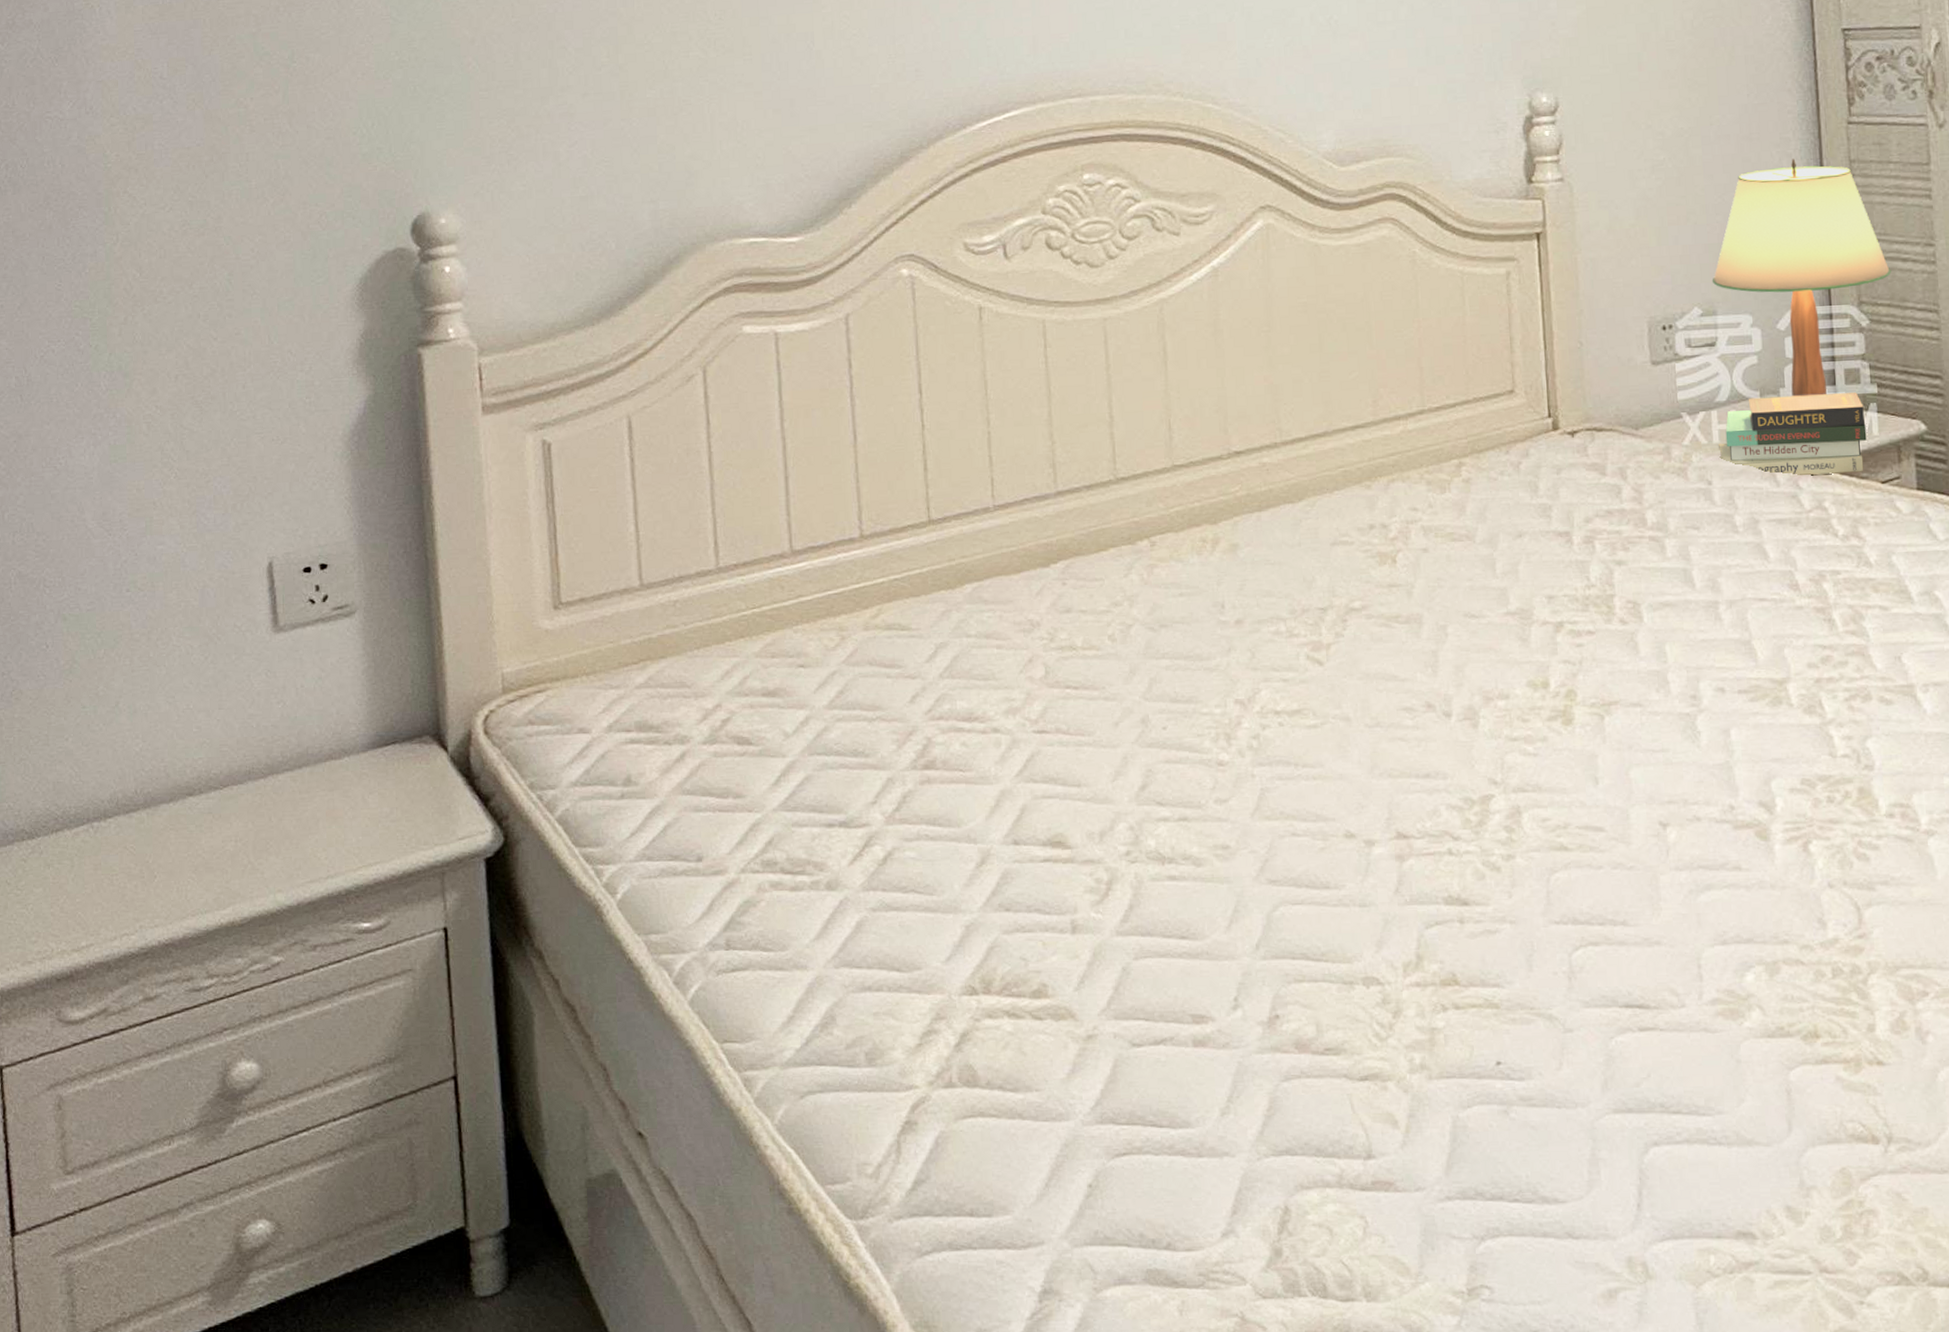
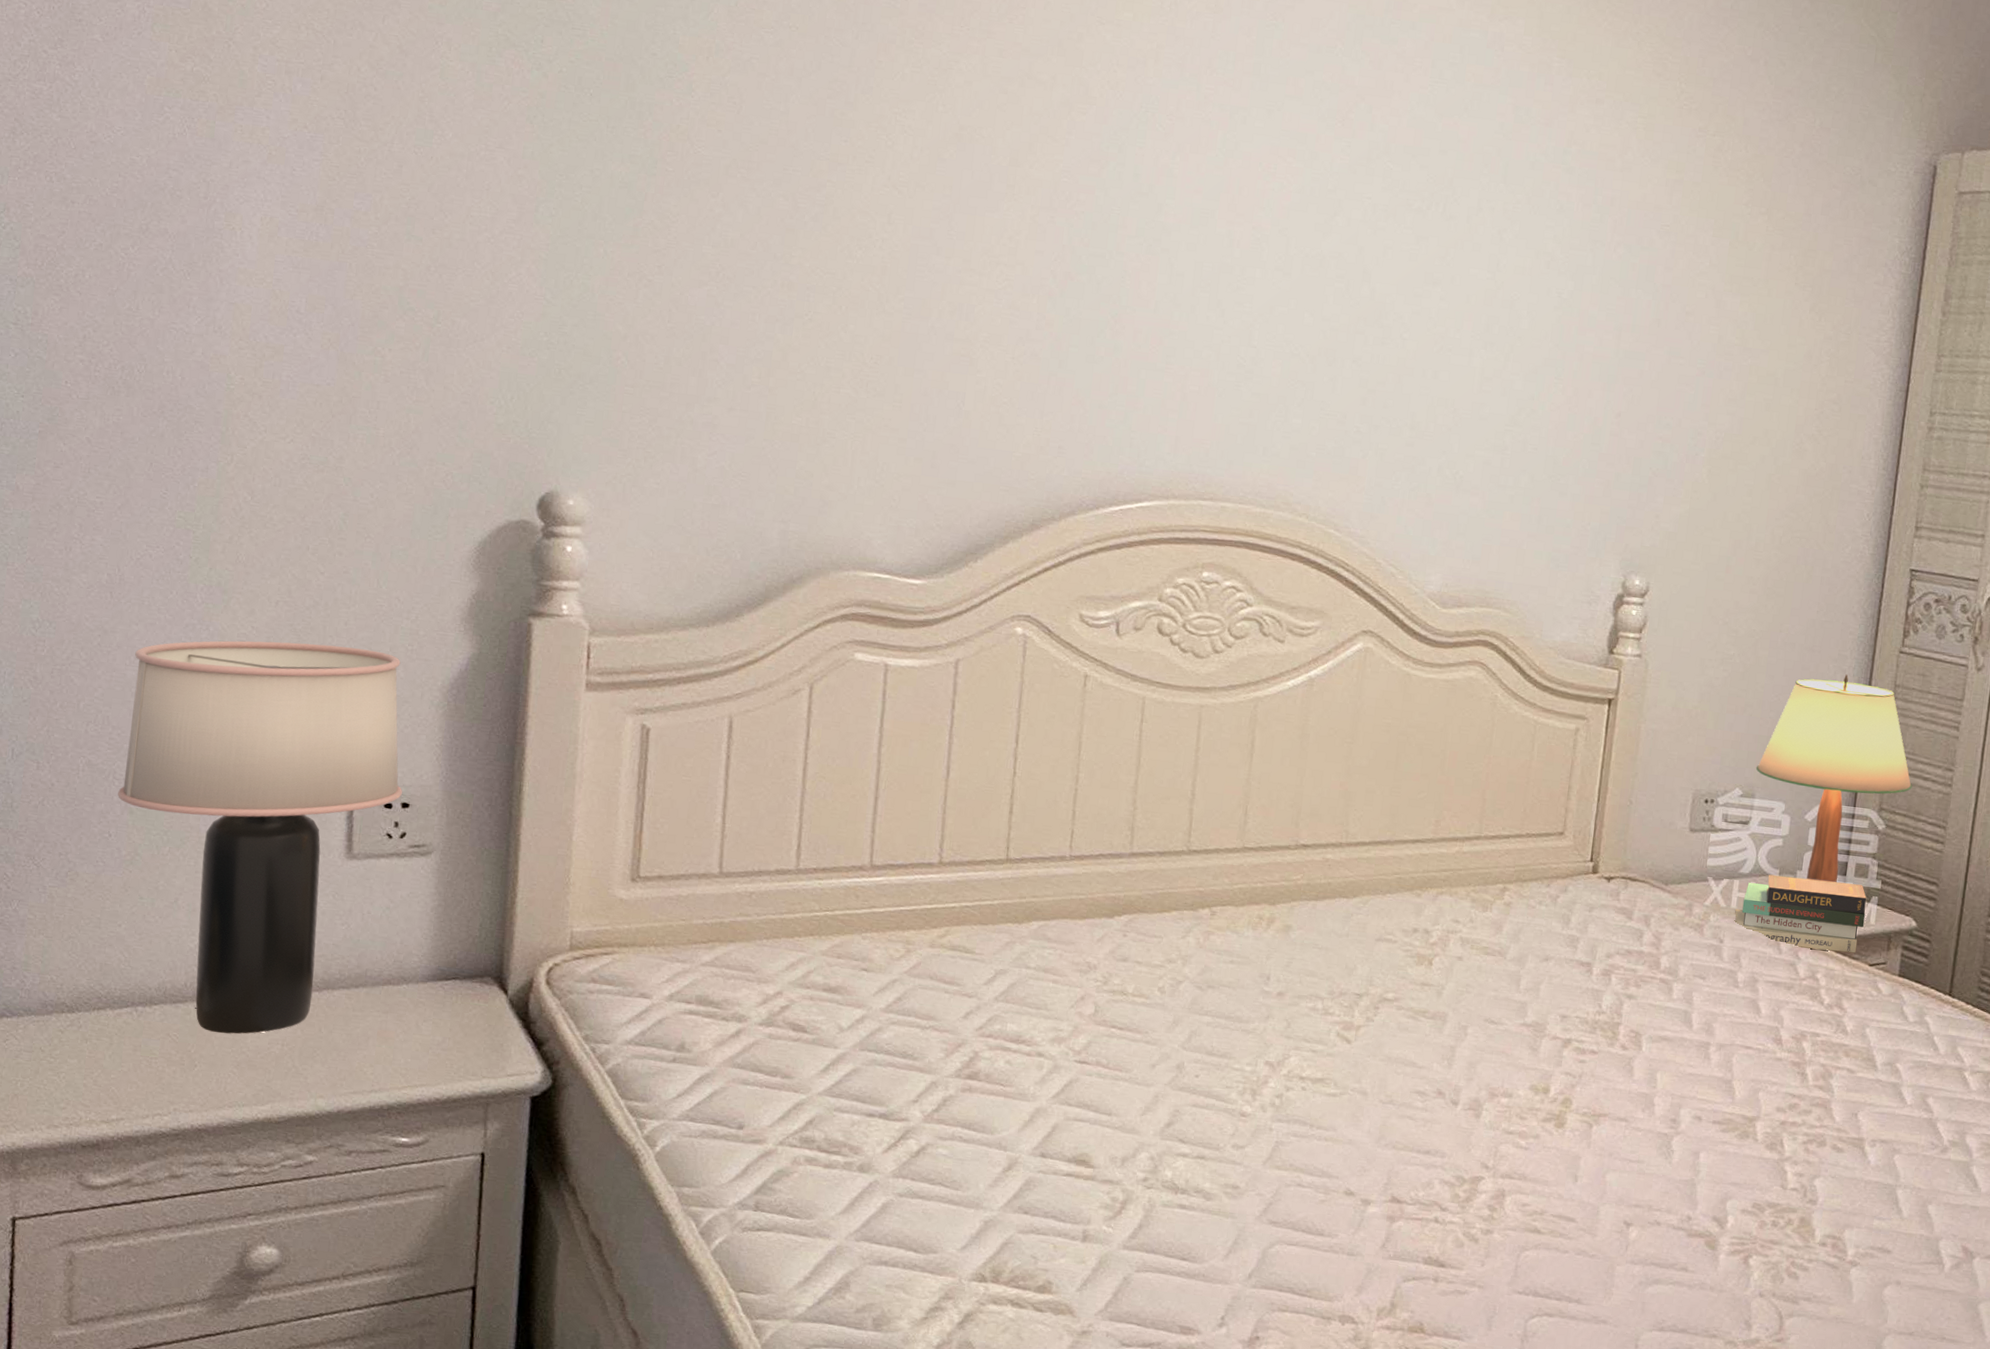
table lamp: none [50,409,319,838] -> present [118,640,402,1034]

